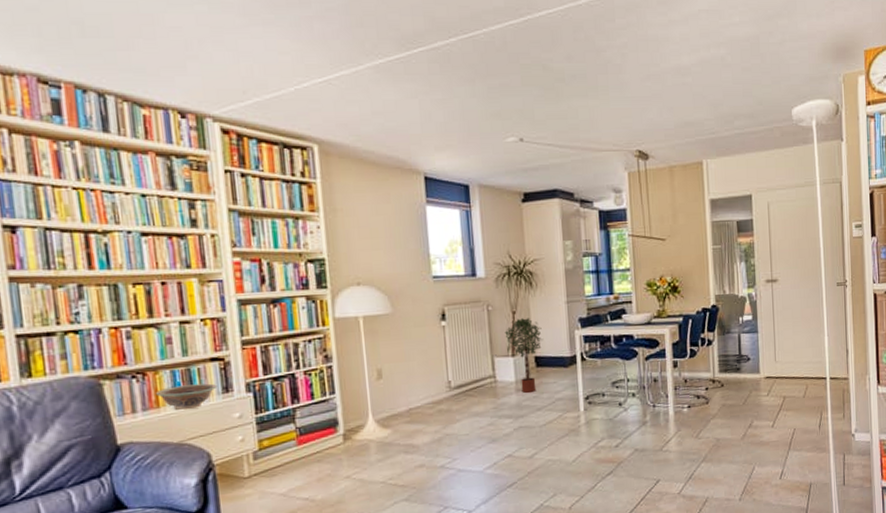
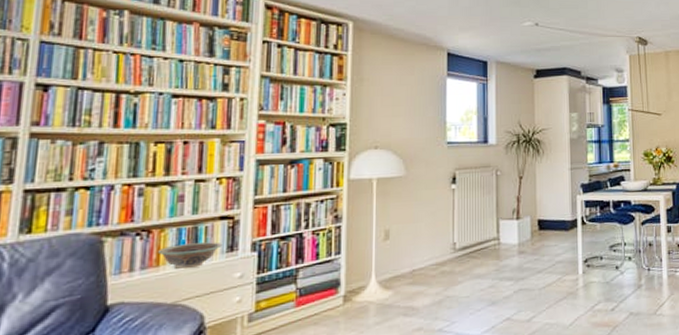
potted tree: present [505,317,544,393] -> none [511,182,547,255]

